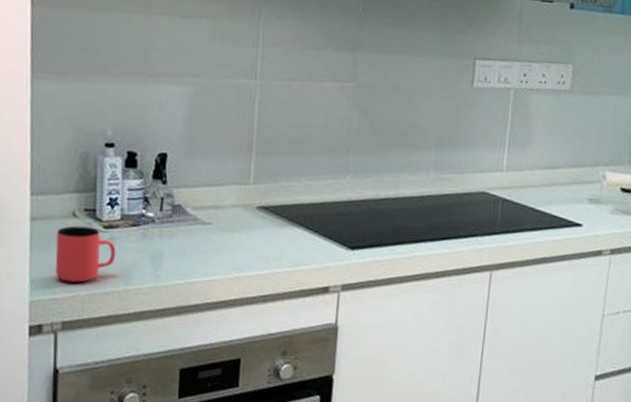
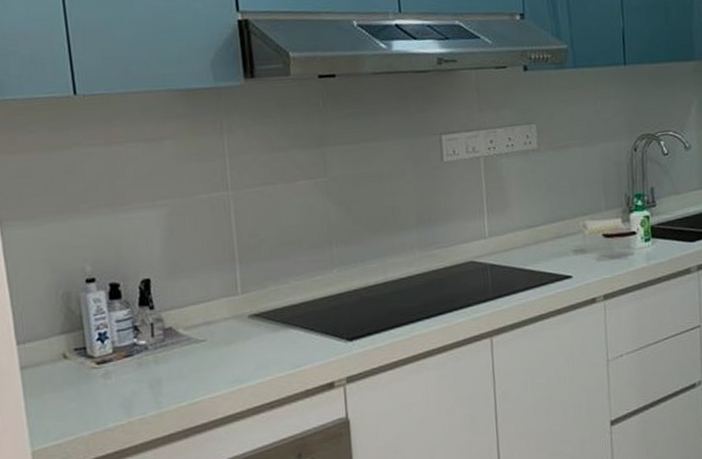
cup: present [55,226,116,283] -> none [49,365,114,425]

